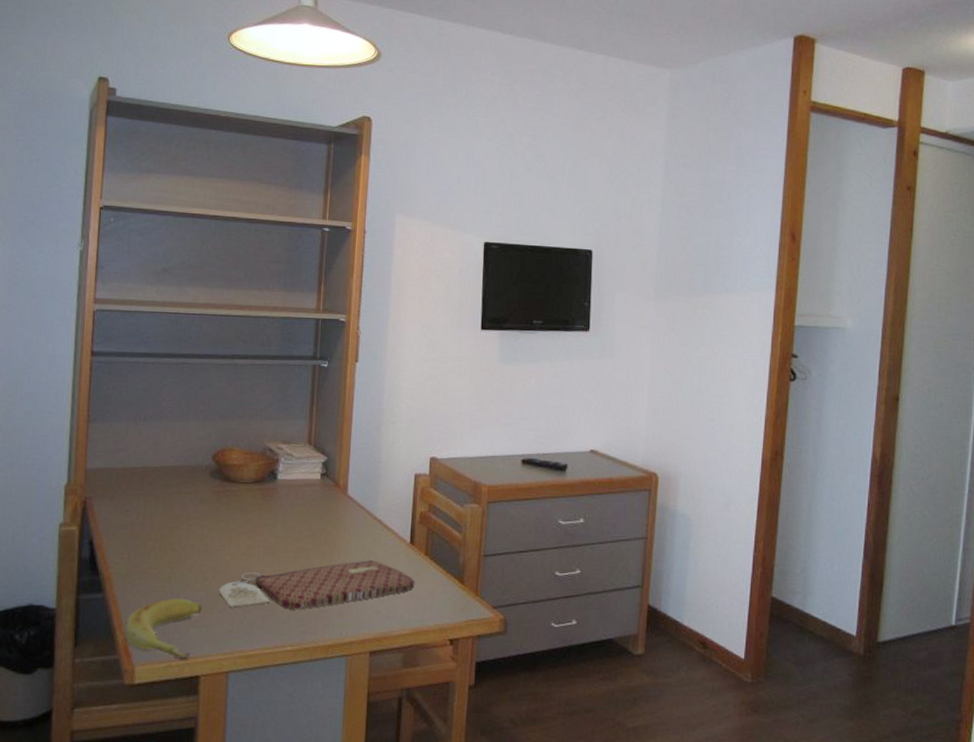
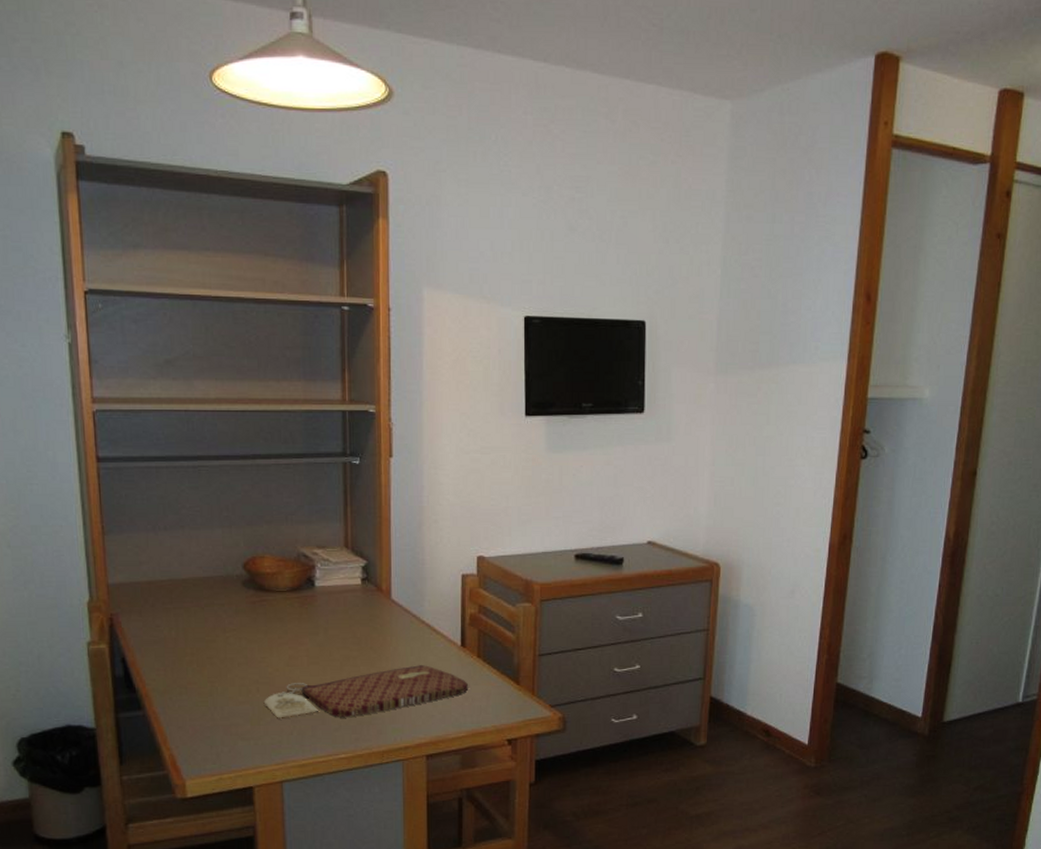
banana: present [125,598,202,660] -> none [170,711,249,772]

